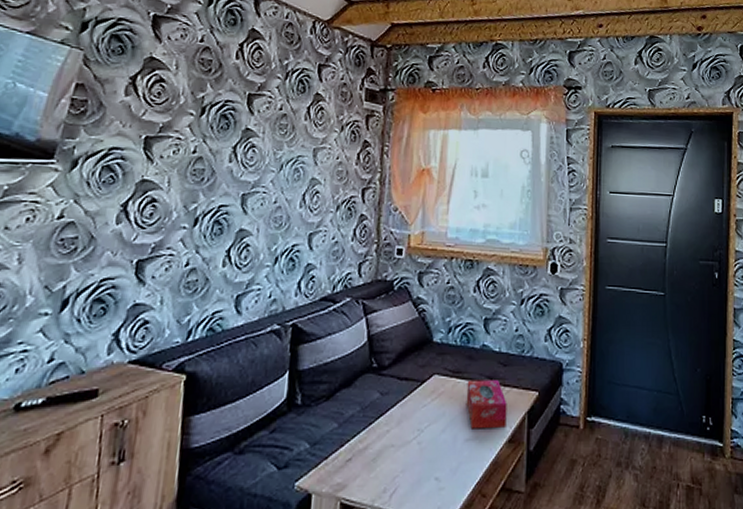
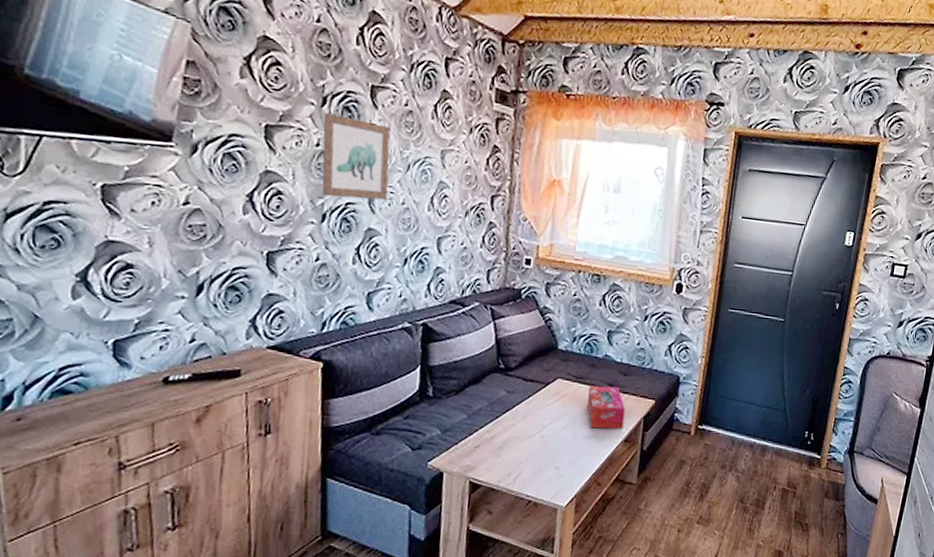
wall art: none [196,122,265,201] -> present [322,113,391,201]

